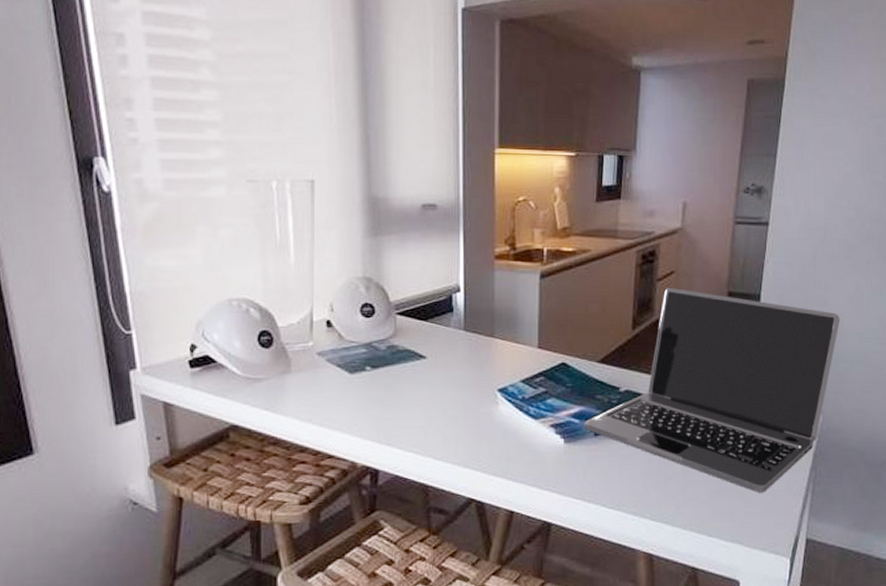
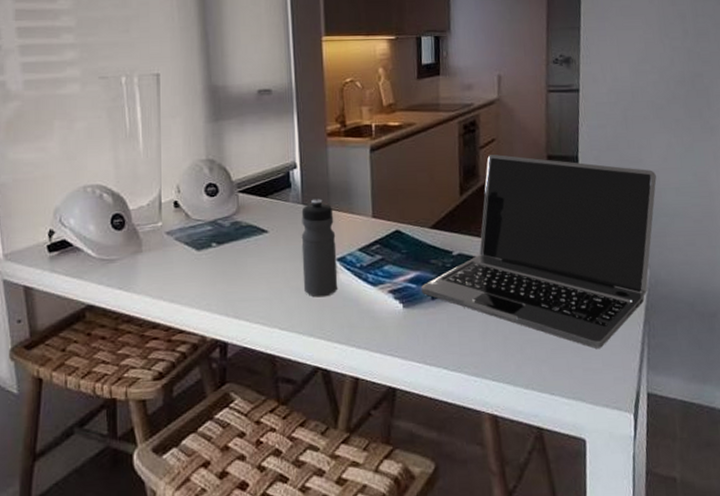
water bottle: none [461,325,498,428] -> present [301,199,338,297]

